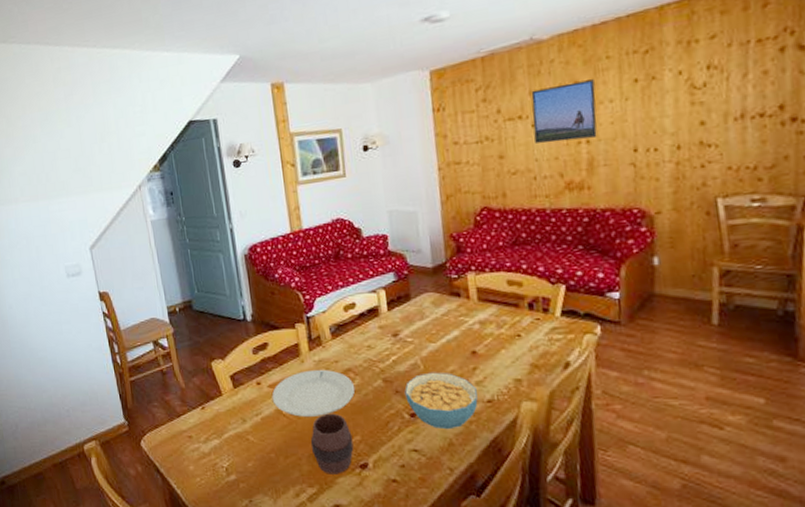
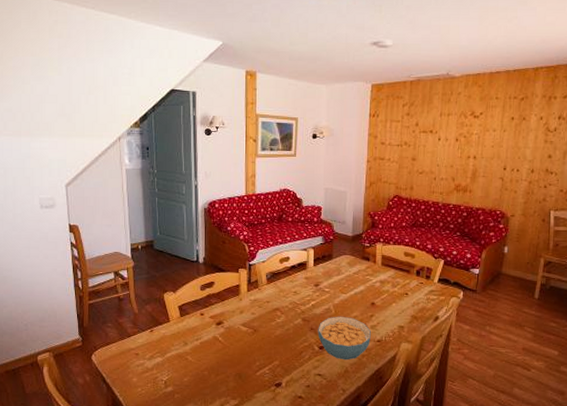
plate: present [271,369,356,417] -> none [211,306,280,344]
cup: present [311,413,354,475] -> none [239,342,272,390]
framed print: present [531,79,597,144] -> none [439,112,485,155]

